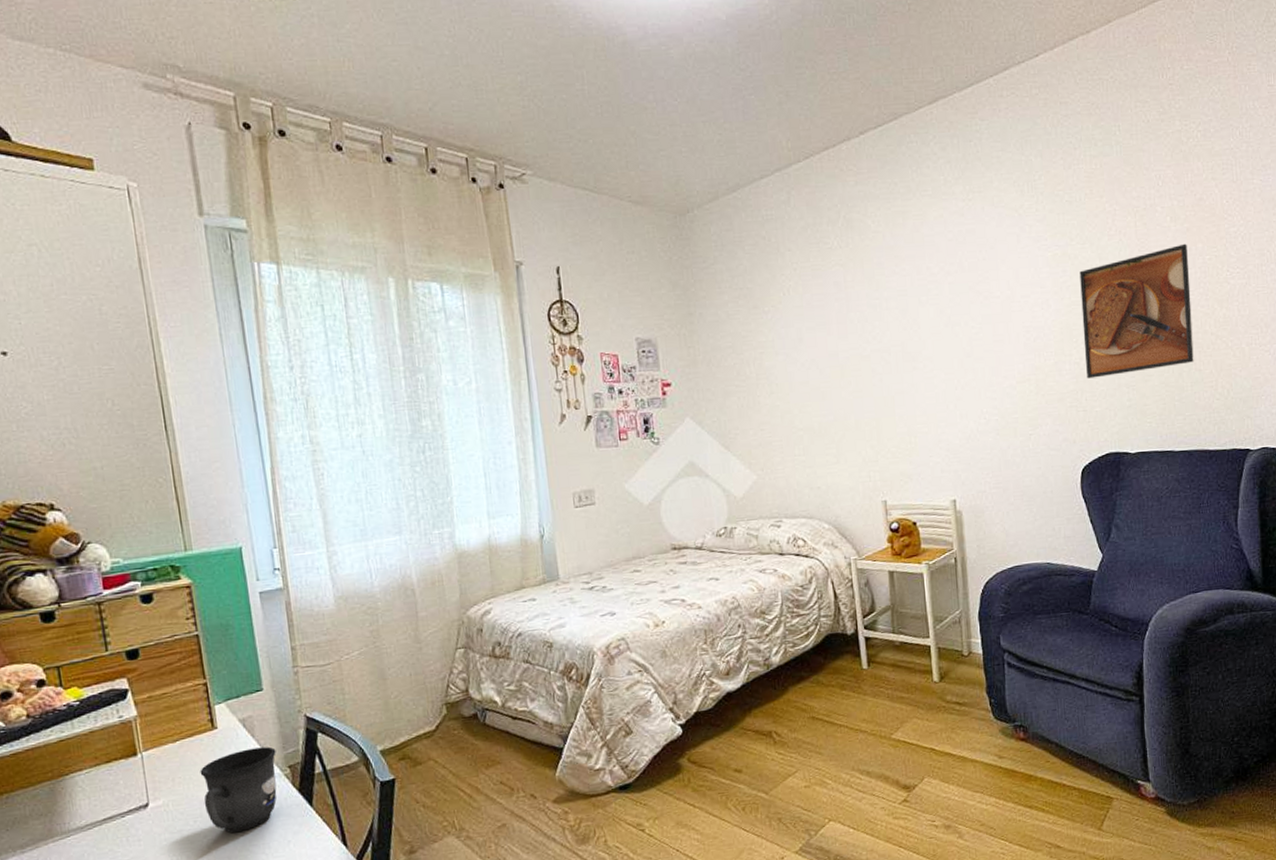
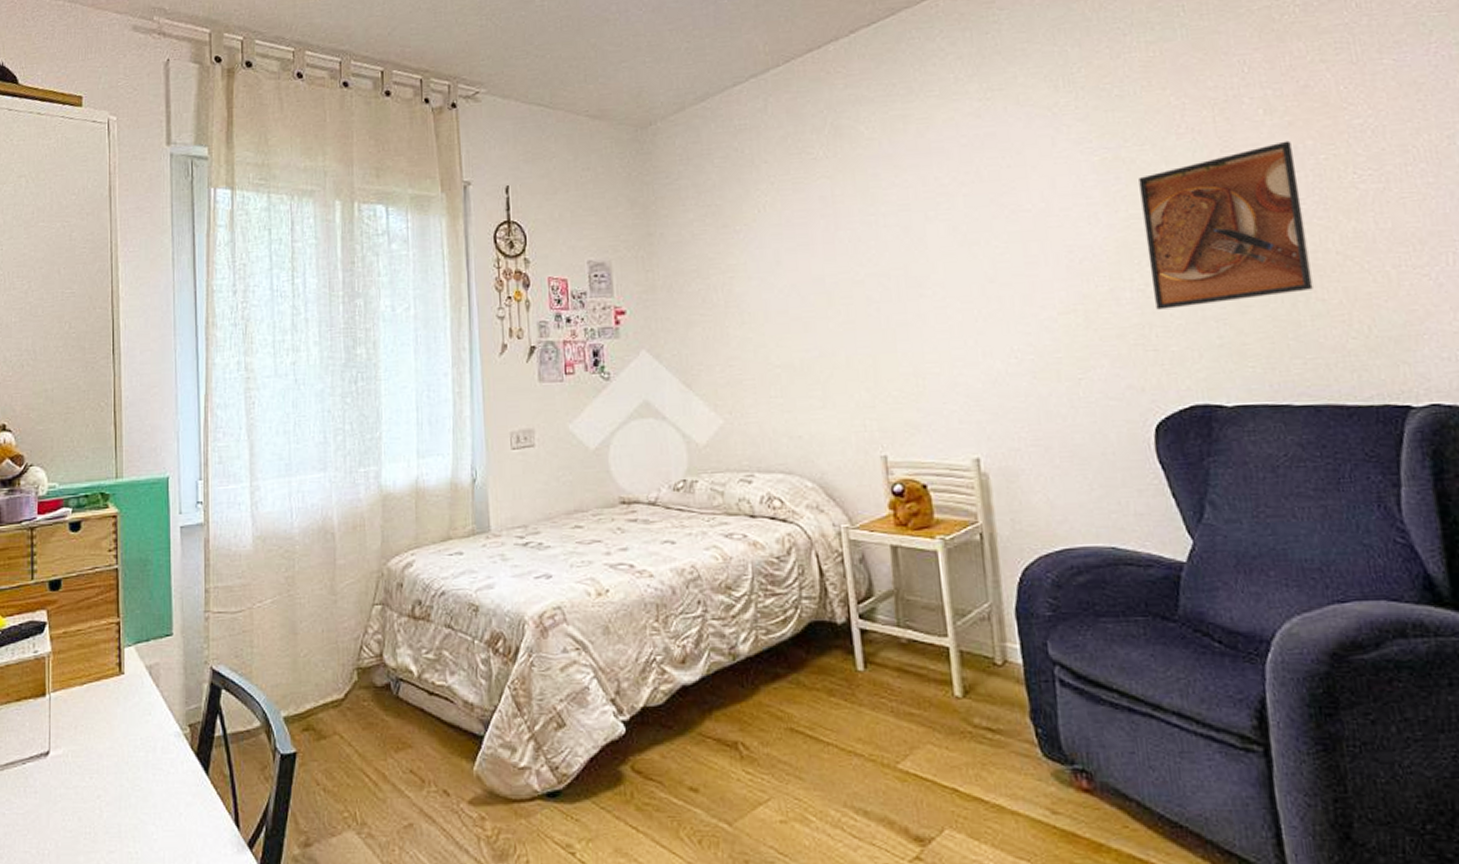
mug: present [200,746,277,833] -> none [102,700,178,795]

